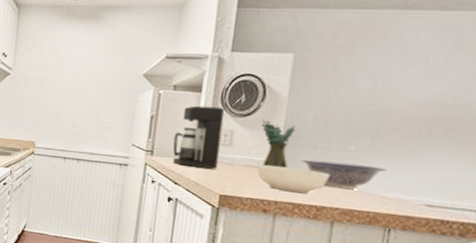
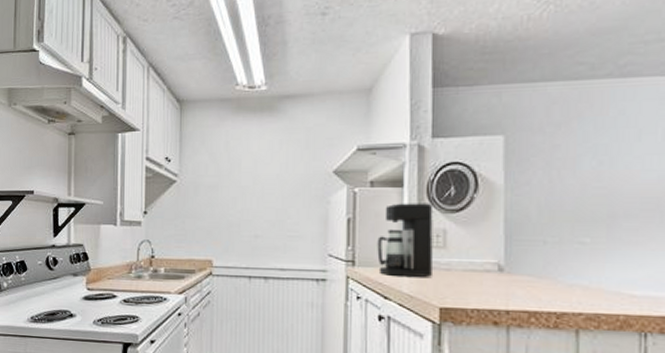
bowl: present [257,165,330,194] -> none [479,267,566,299]
vase: present [261,120,296,168] -> none [477,214,517,270]
decorative bowl: present [301,159,388,190] -> none [529,257,632,290]

